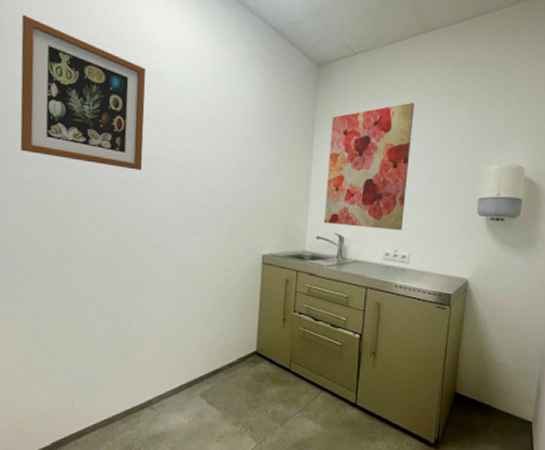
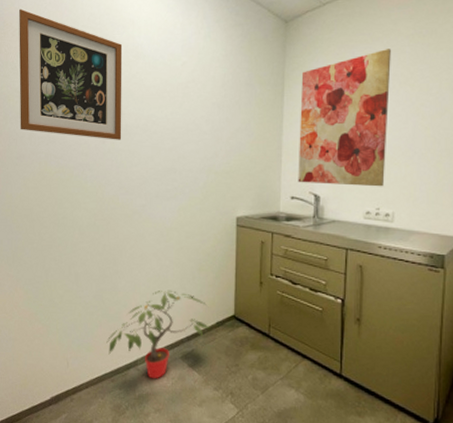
potted plant: none [118,327,230,418] -> present [106,290,209,380]

